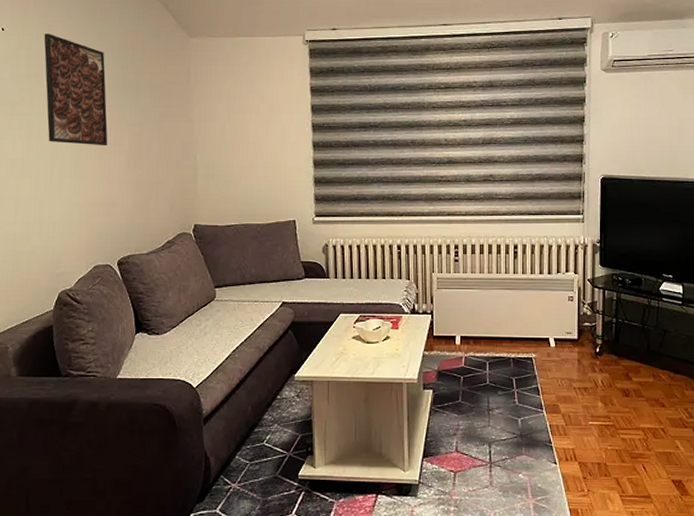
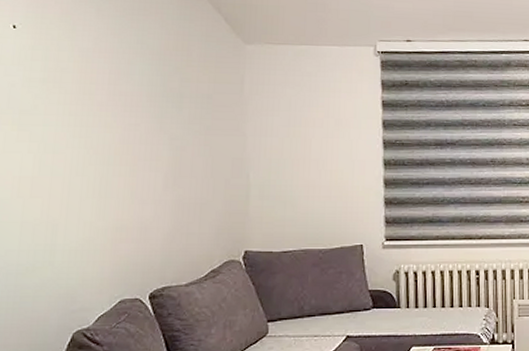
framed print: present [44,34,108,146] -> none [66,33,143,163]

